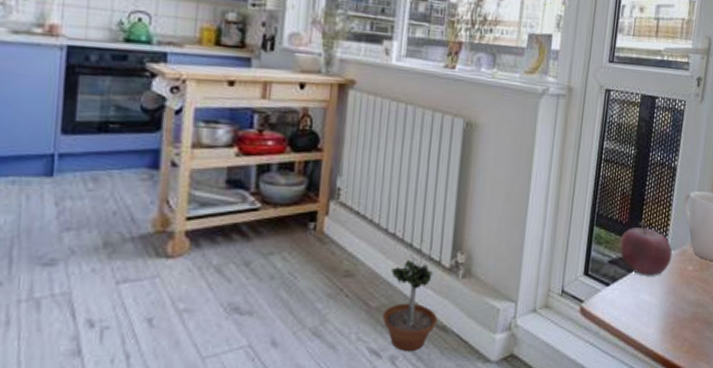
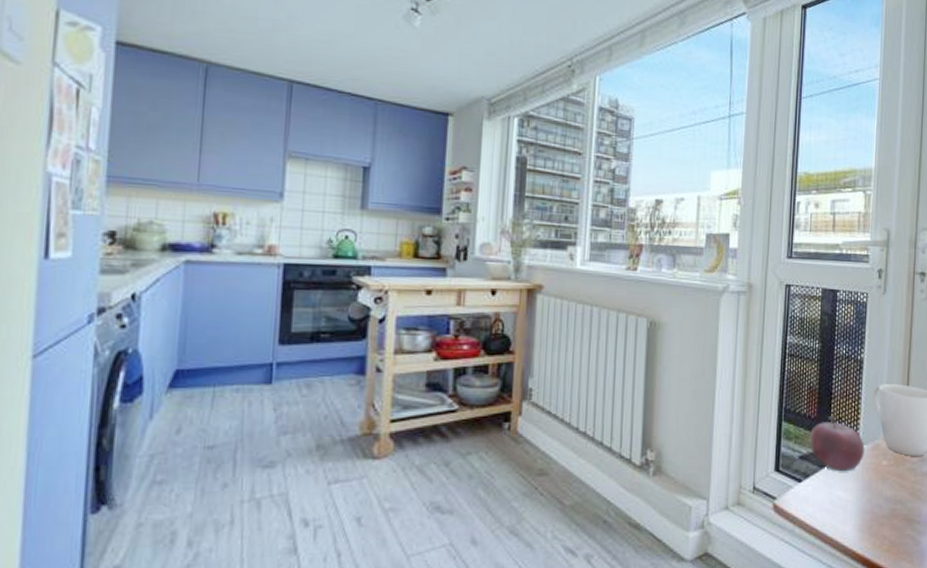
potted tree: present [383,253,437,351] -> none [577,451,630,549]

